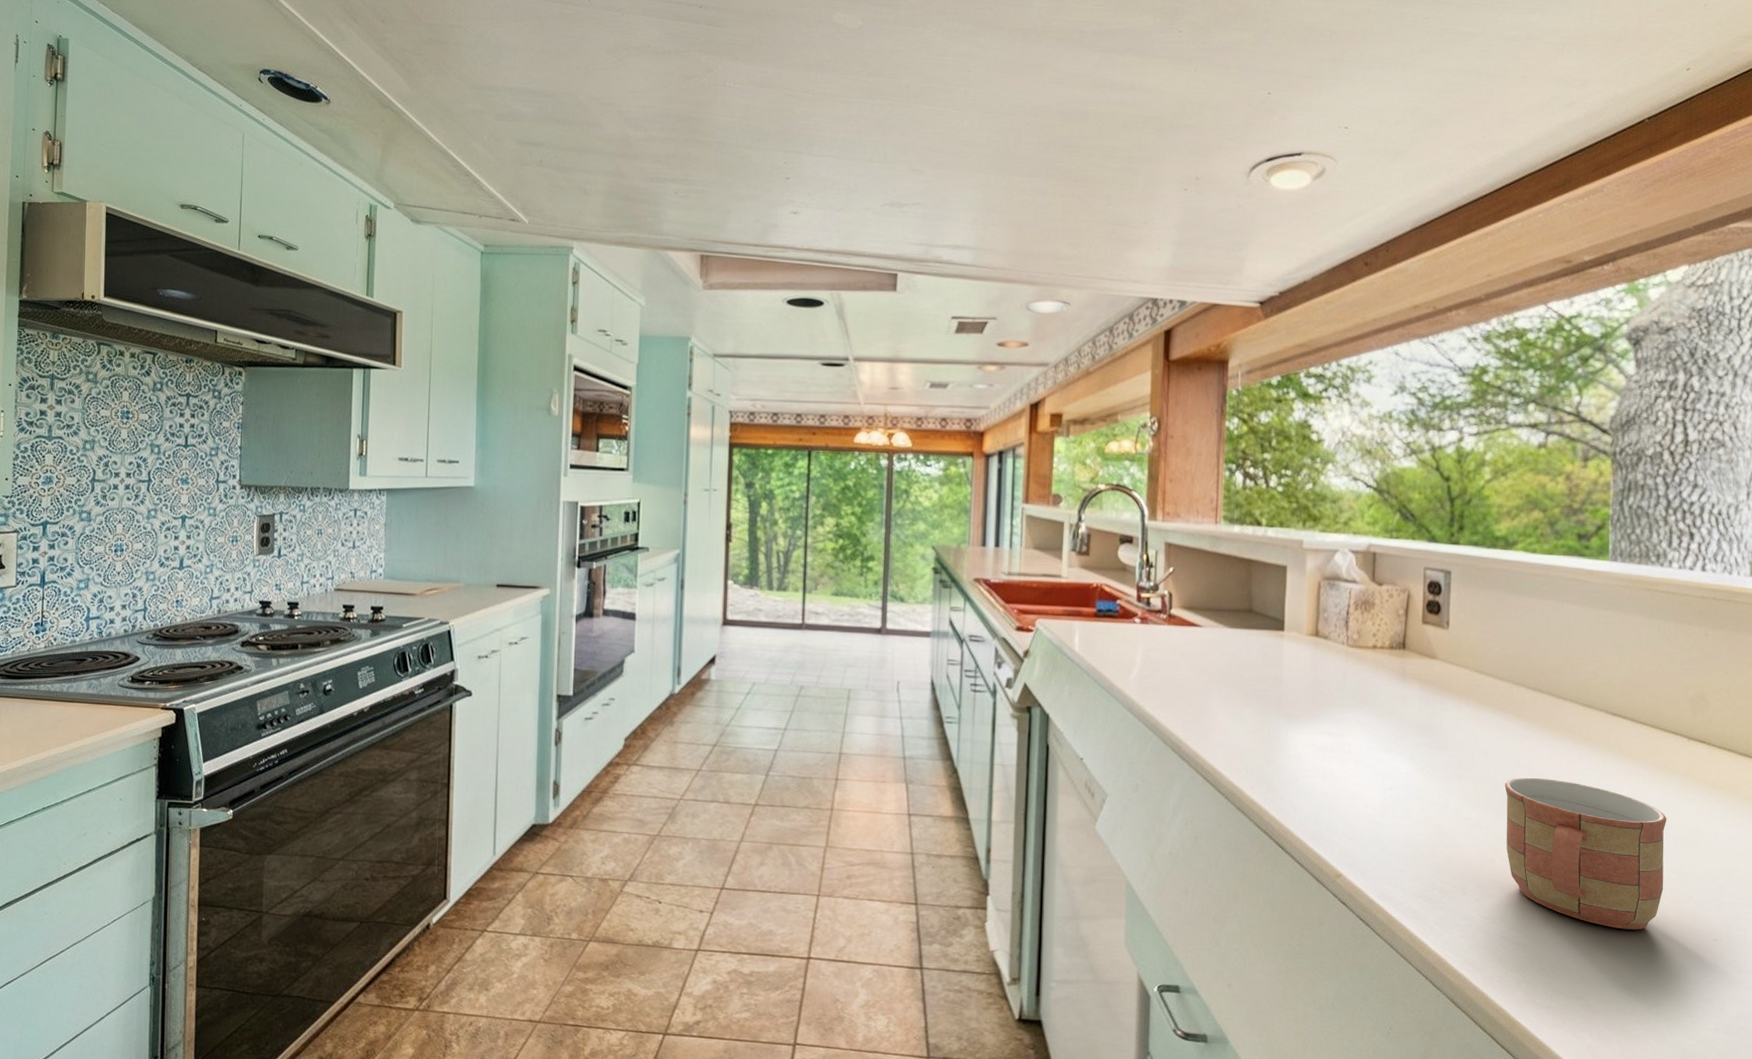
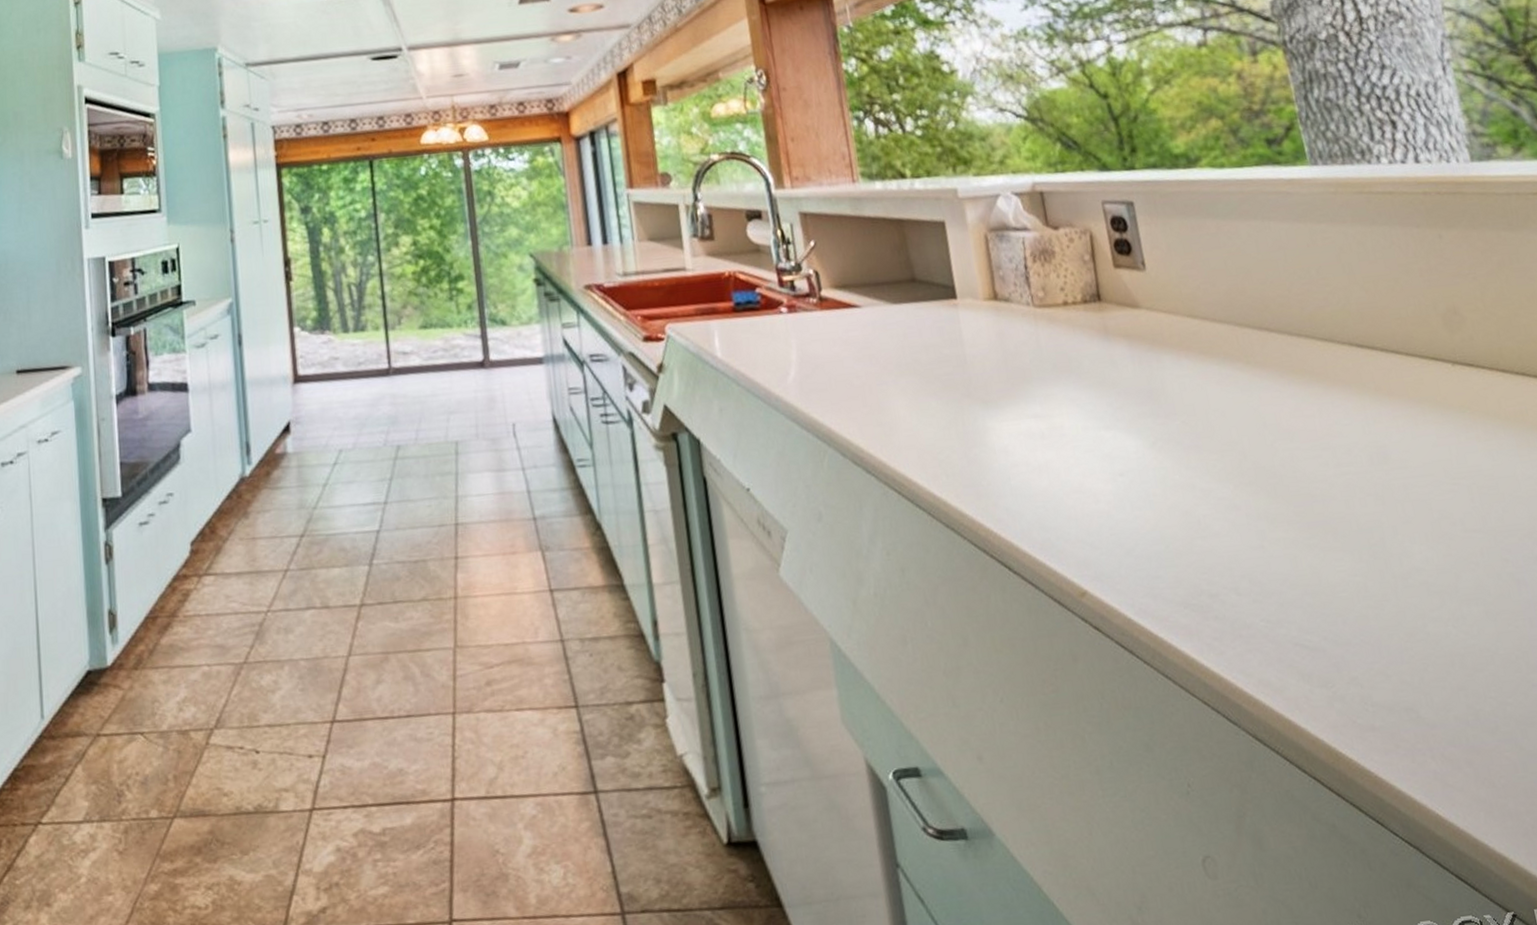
mug: present [1504,777,1667,930] -> none [1253,435,1473,613]

